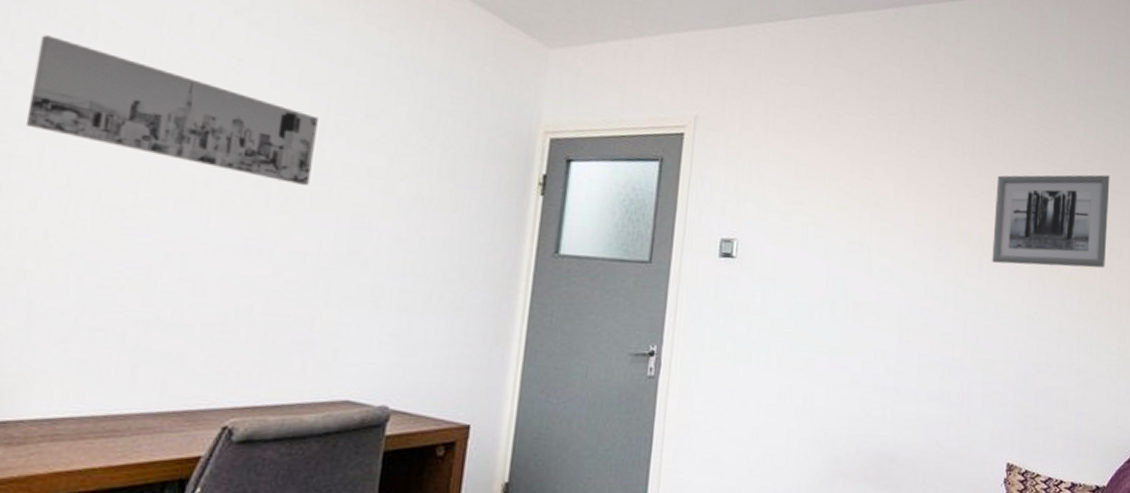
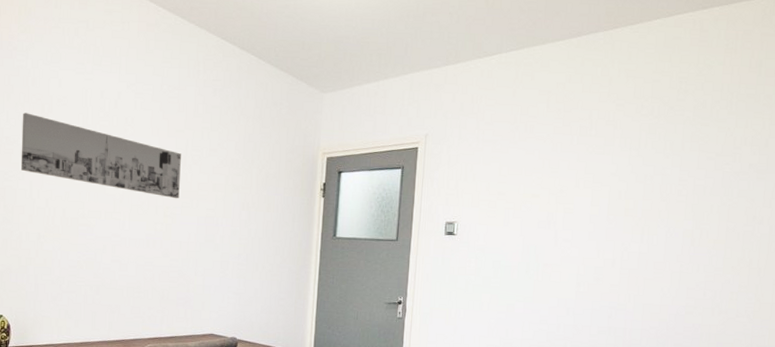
wall art: present [992,174,1110,268] -> none [652,158,756,233]

